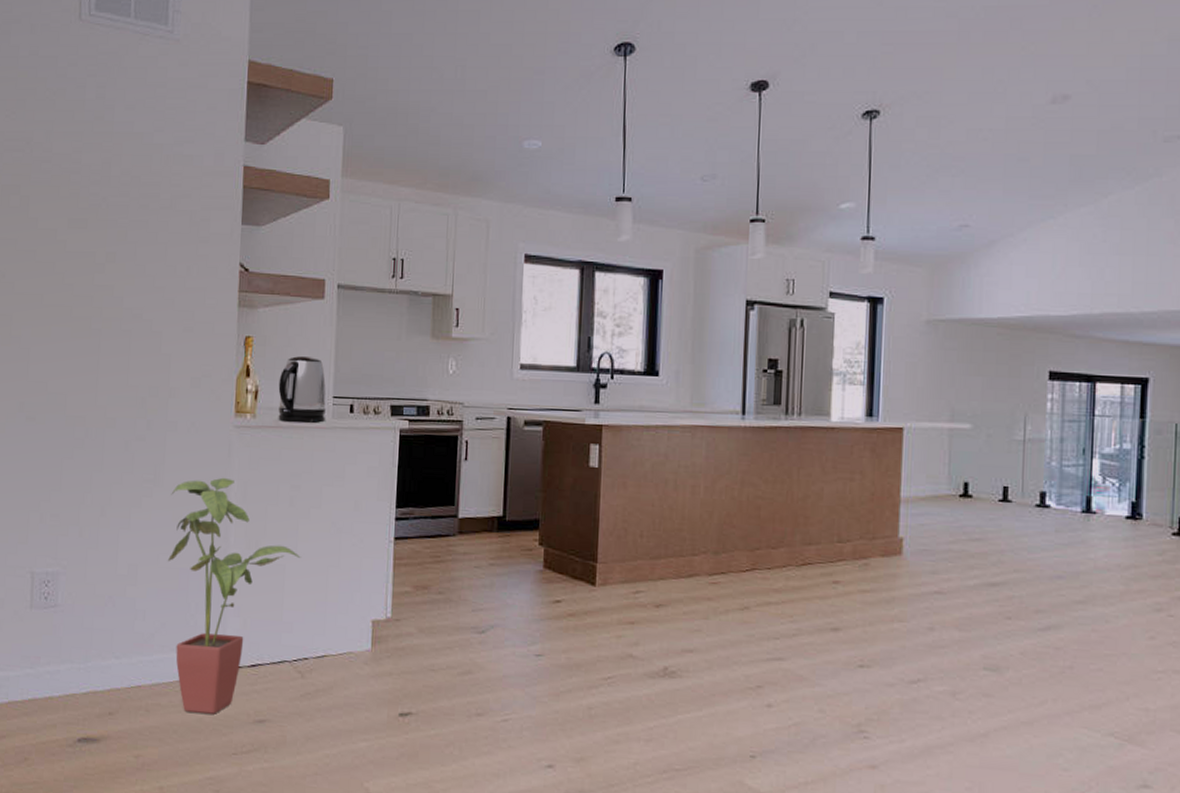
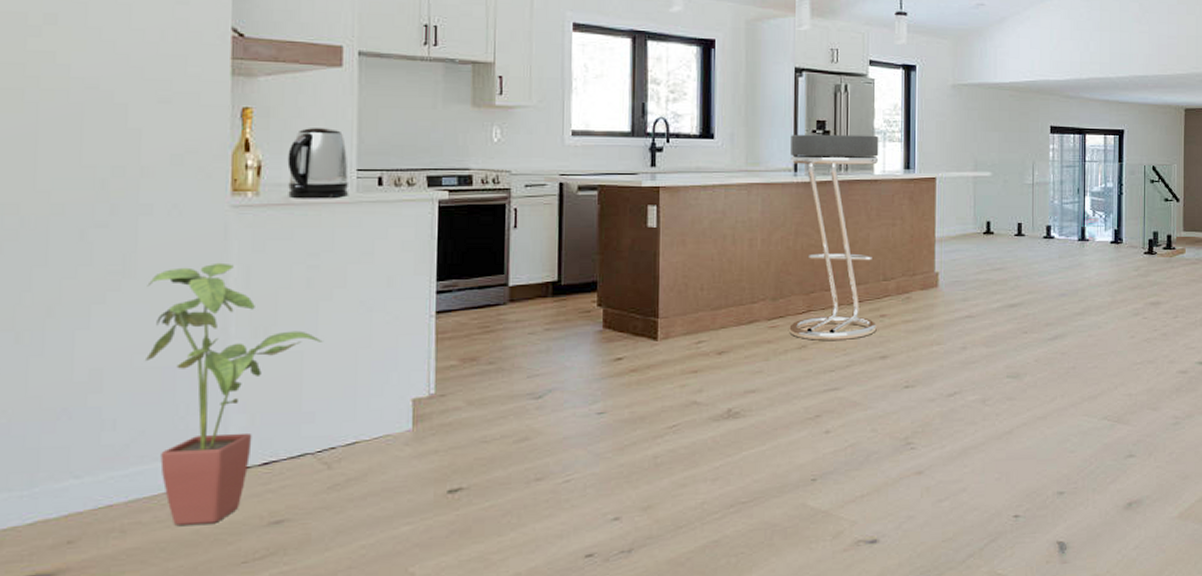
bar stool: none [731,373,838,606] -> present [789,134,879,340]

